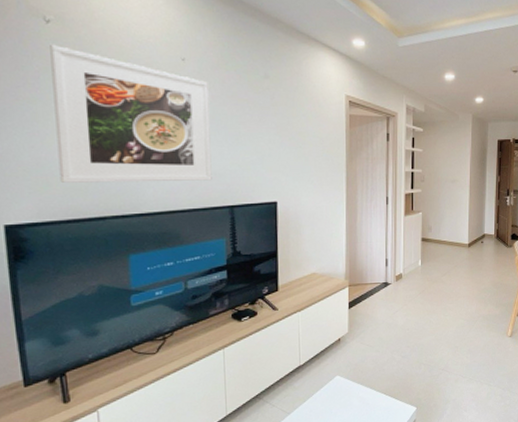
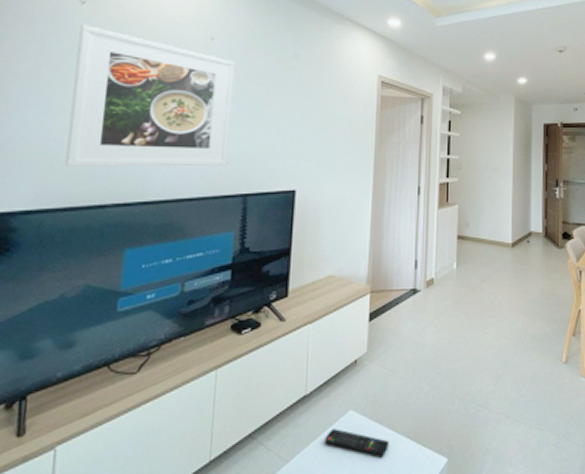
remote control: none [318,389,369,408] -> present [324,429,389,456]

